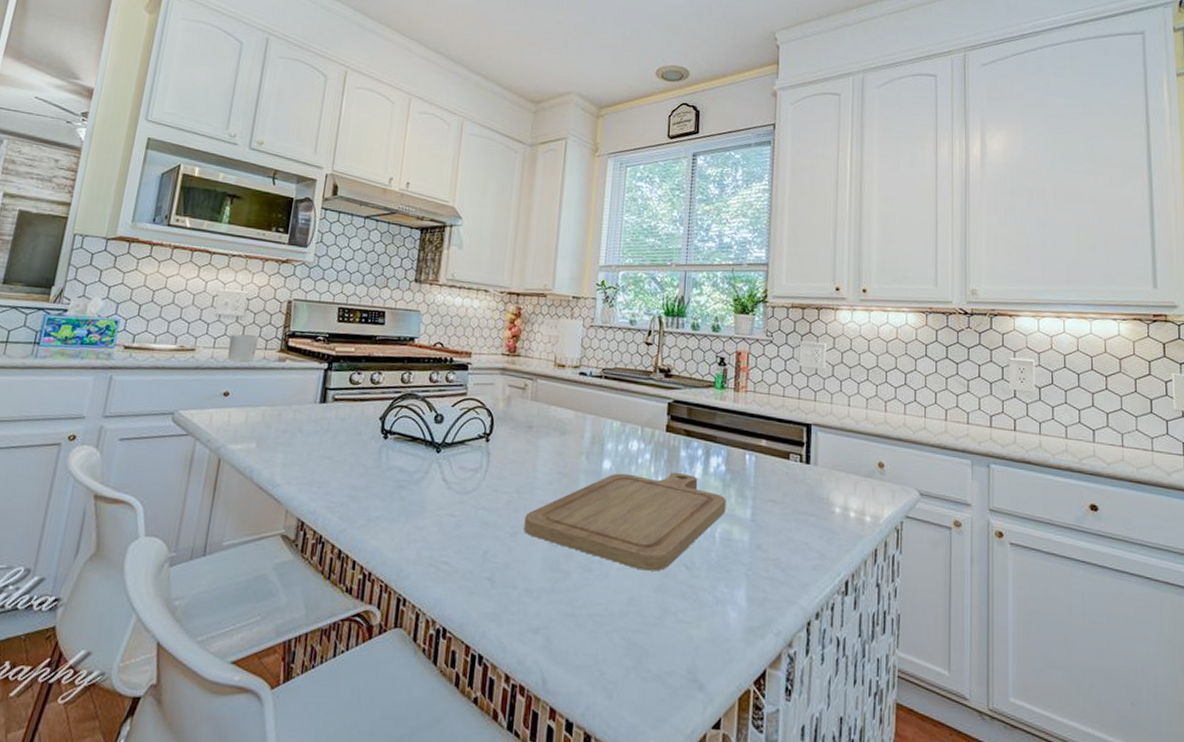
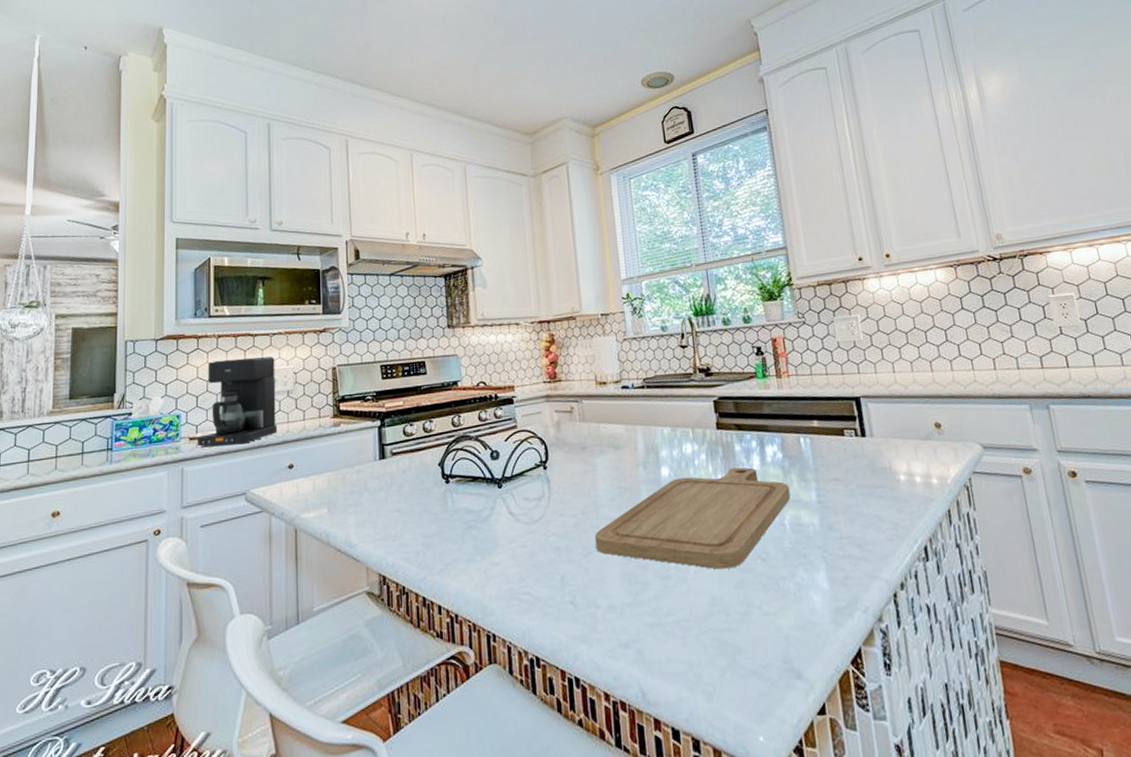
coffee maker: none [131,271,230,363] -> present [197,356,278,447]
mug: present [227,334,259,362] -> none [285,405,312,435]

